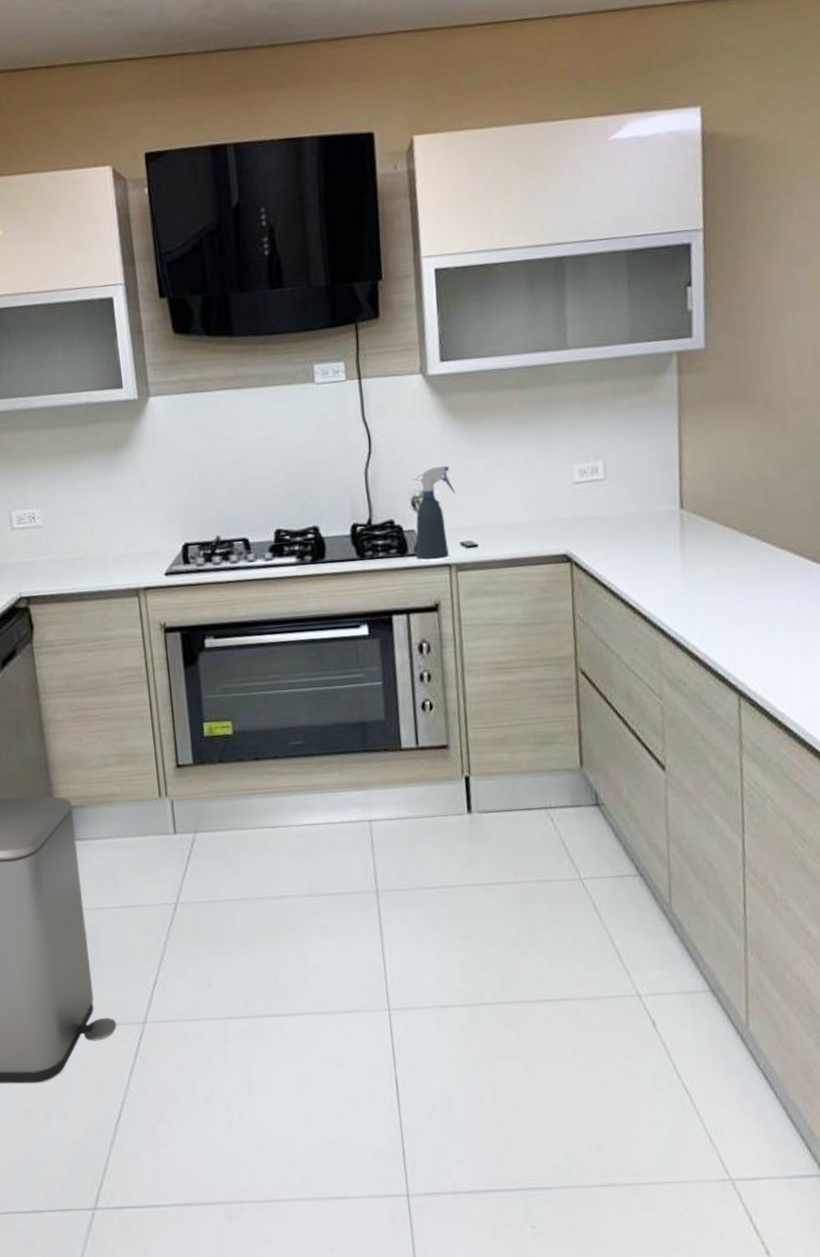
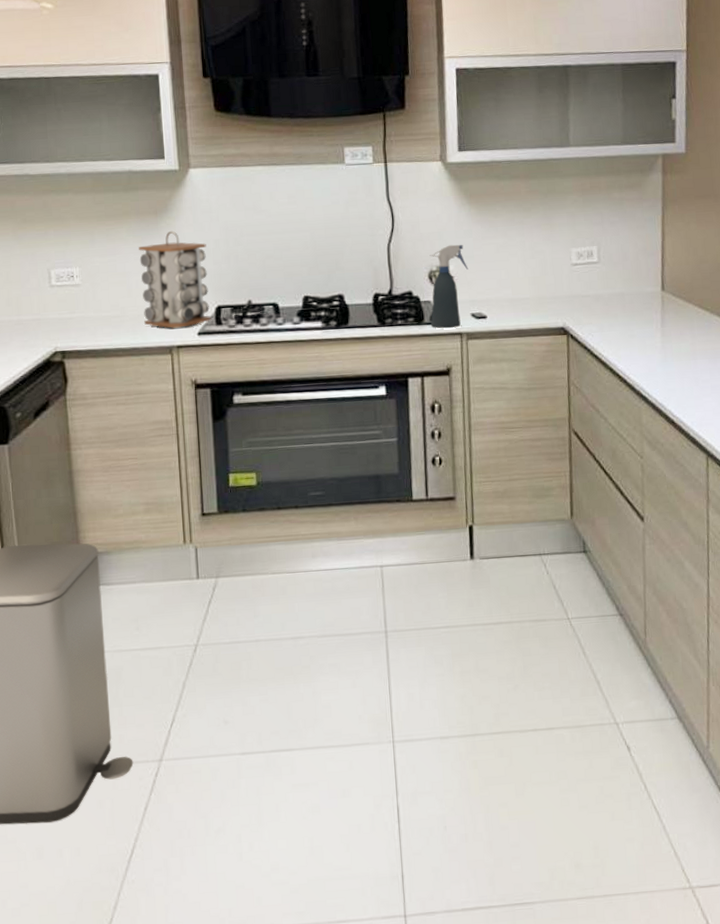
spice rack: none [100,464,178,570] -> present [139,230,211,329]

